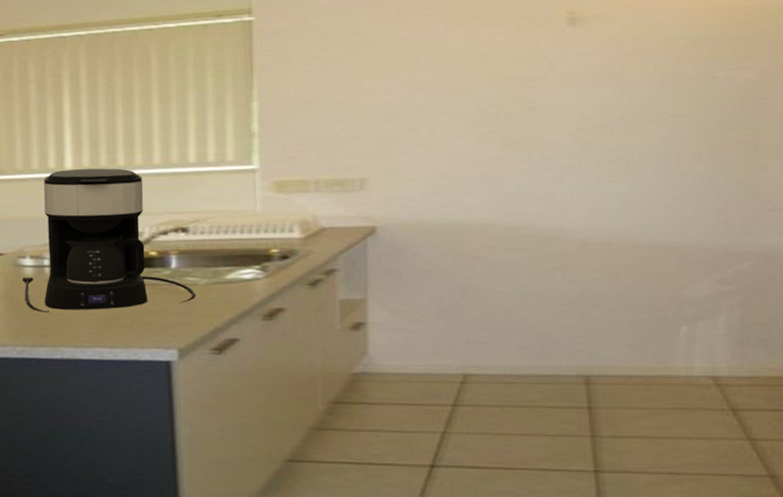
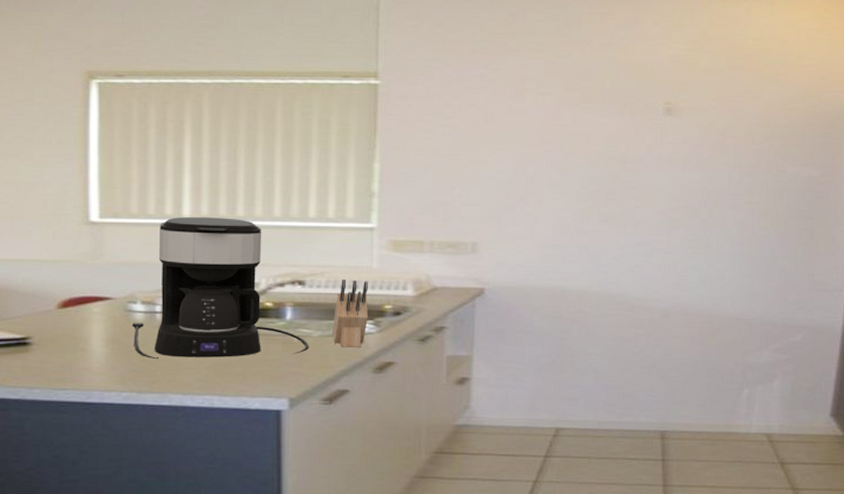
knife block: none [218,223,254,295] -> present [332,278,368,347]

